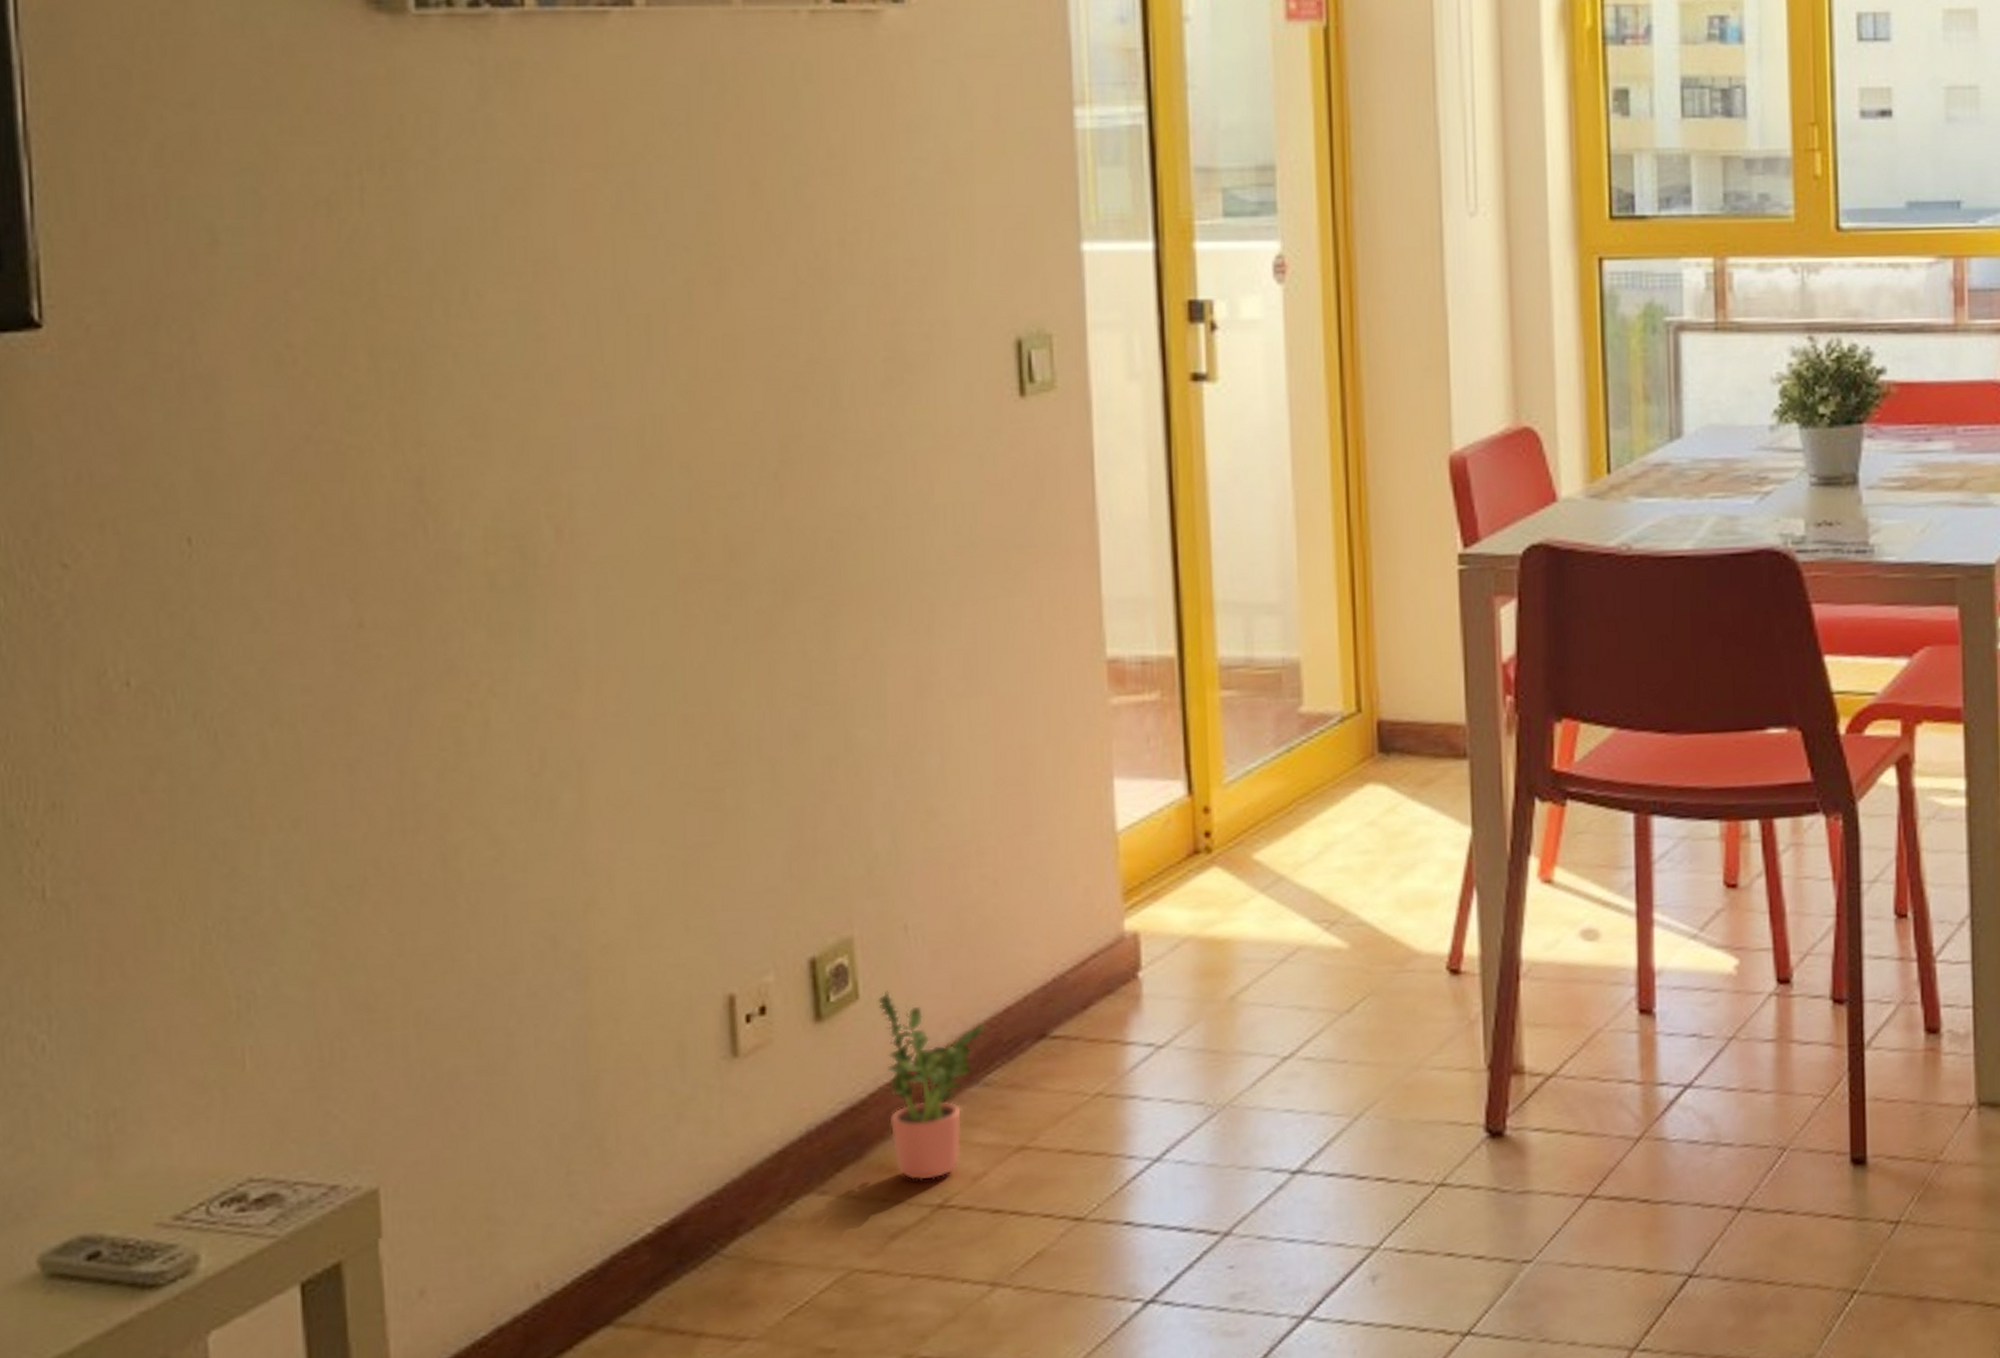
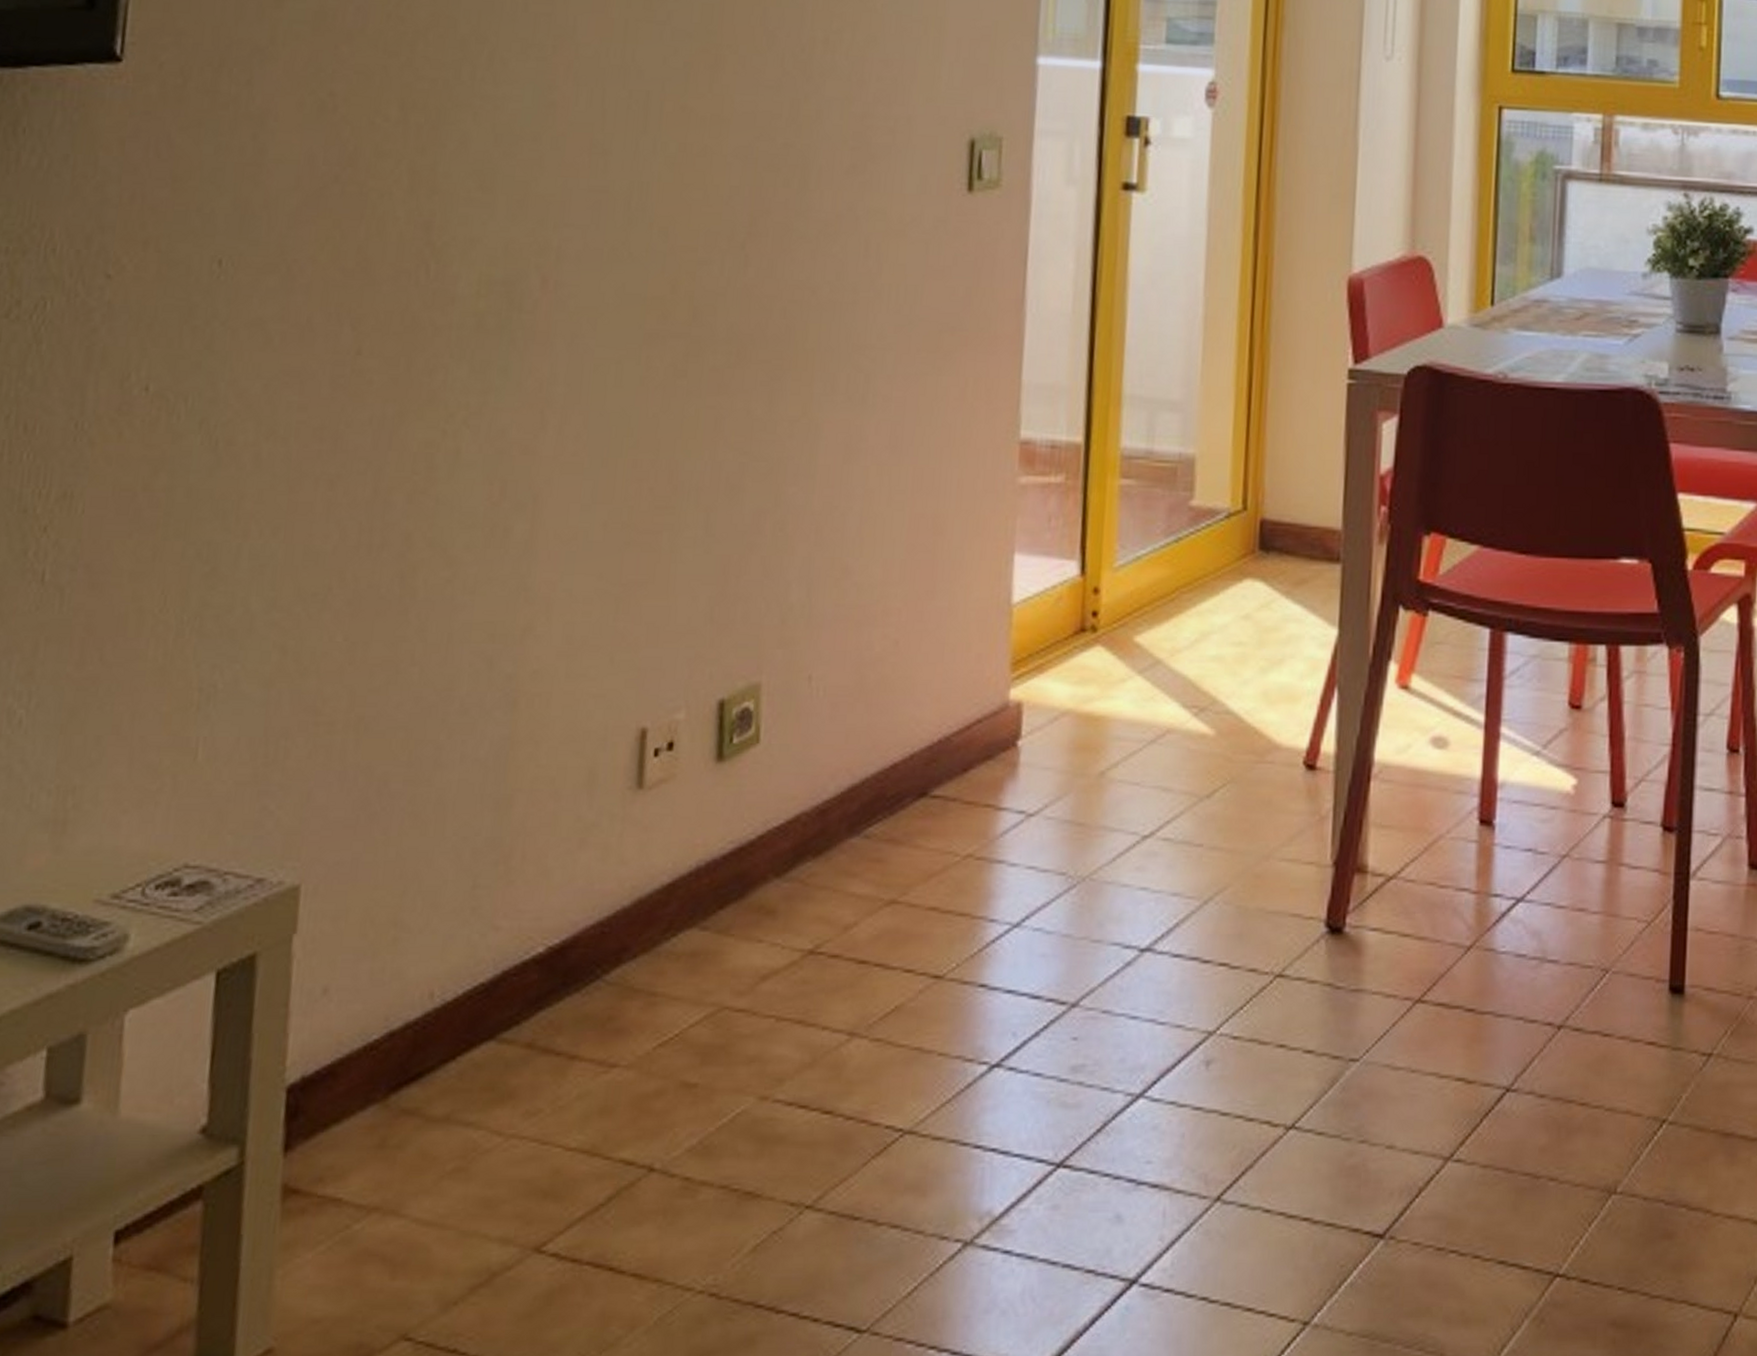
potted plant: present [876,990,985,1181] -> none [773,737,872,925]

